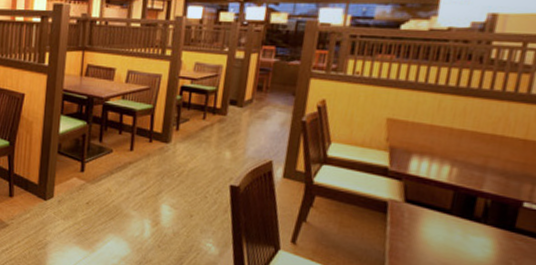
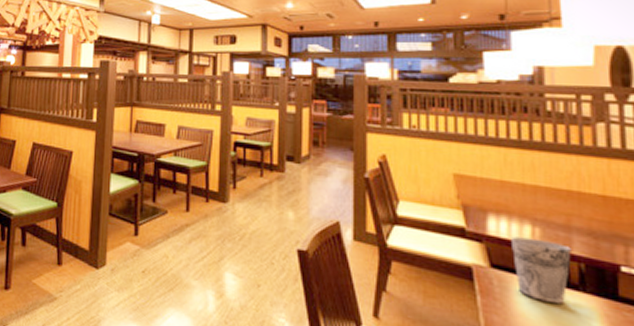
cup: none [426,175,482,233] -> present [511,236,571,303]

